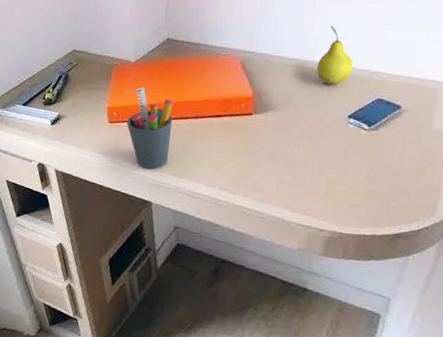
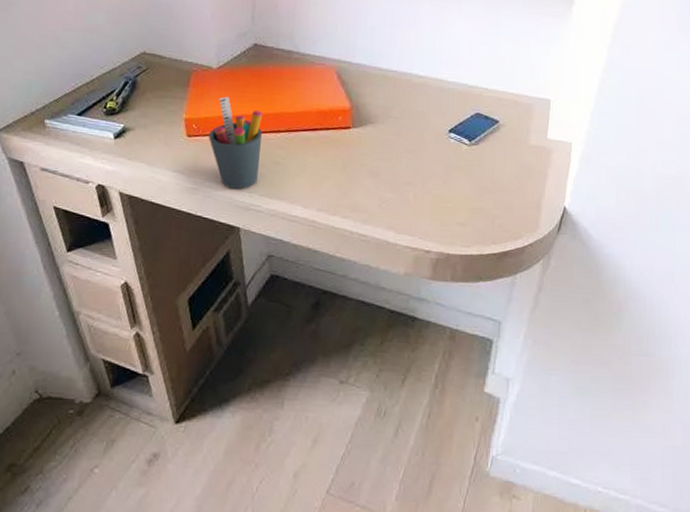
fruit: present [316,26,354,86] -> none [415,38,451,99]

